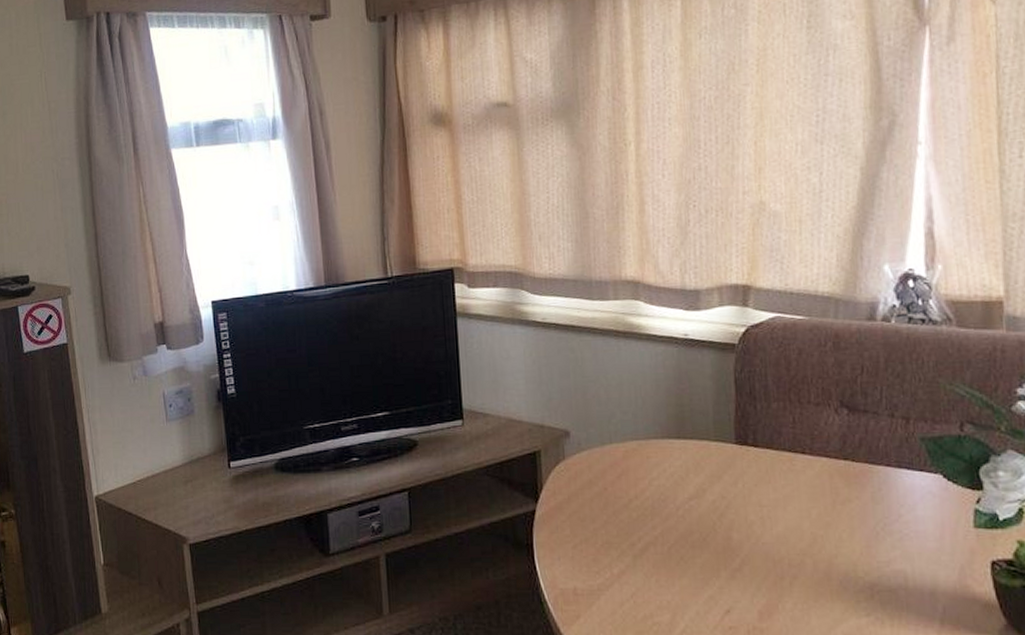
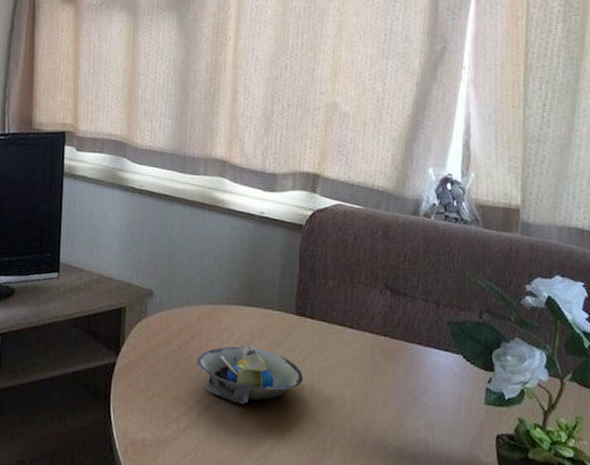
decorative bowl: none [626,479,752,546] -> present [197,343,304,405]

